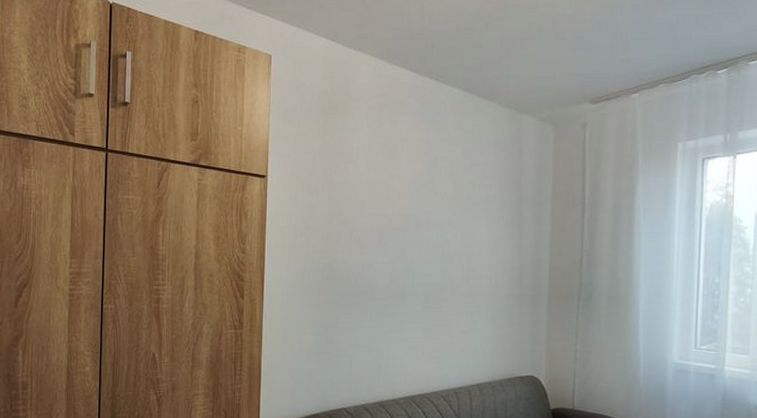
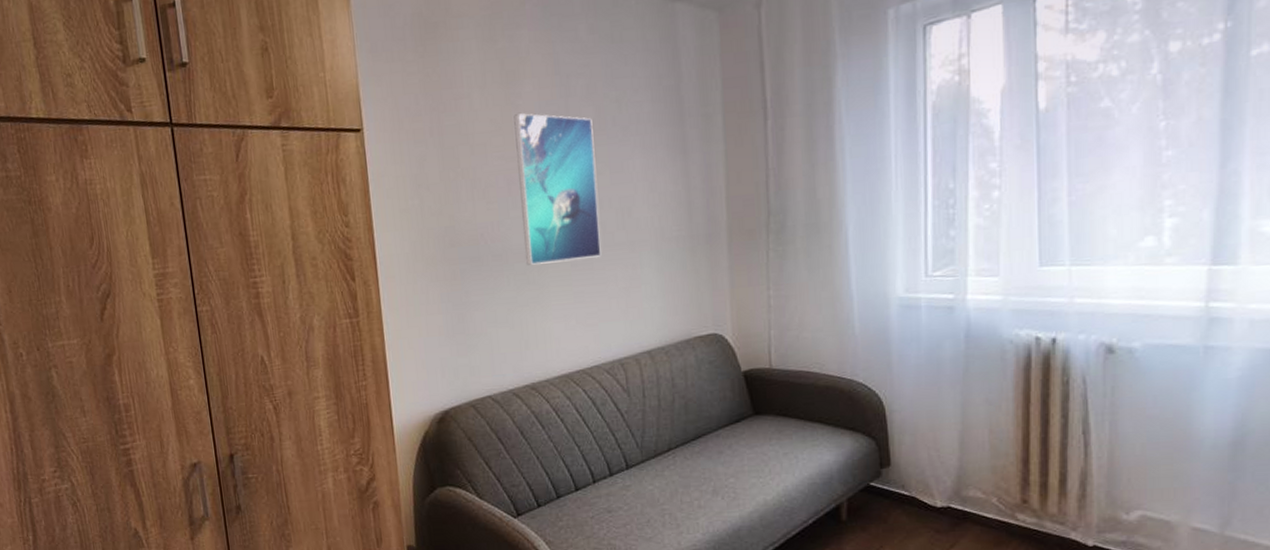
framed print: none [388,181,451,303] -> present [514,113,602,265]

